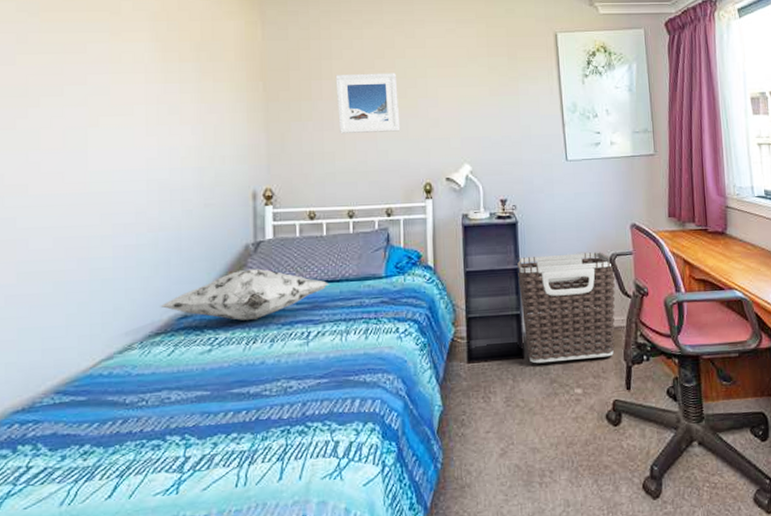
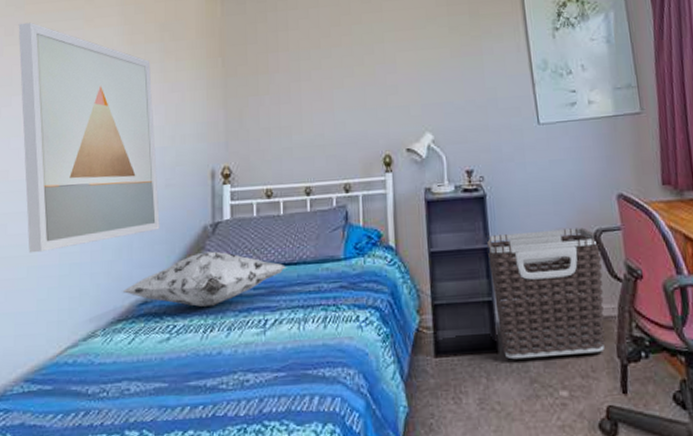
wall art: none [32,31,199,269] -> present [18,22,160,253]
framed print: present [335,73,401,133] -> none [292,40,358,106]

